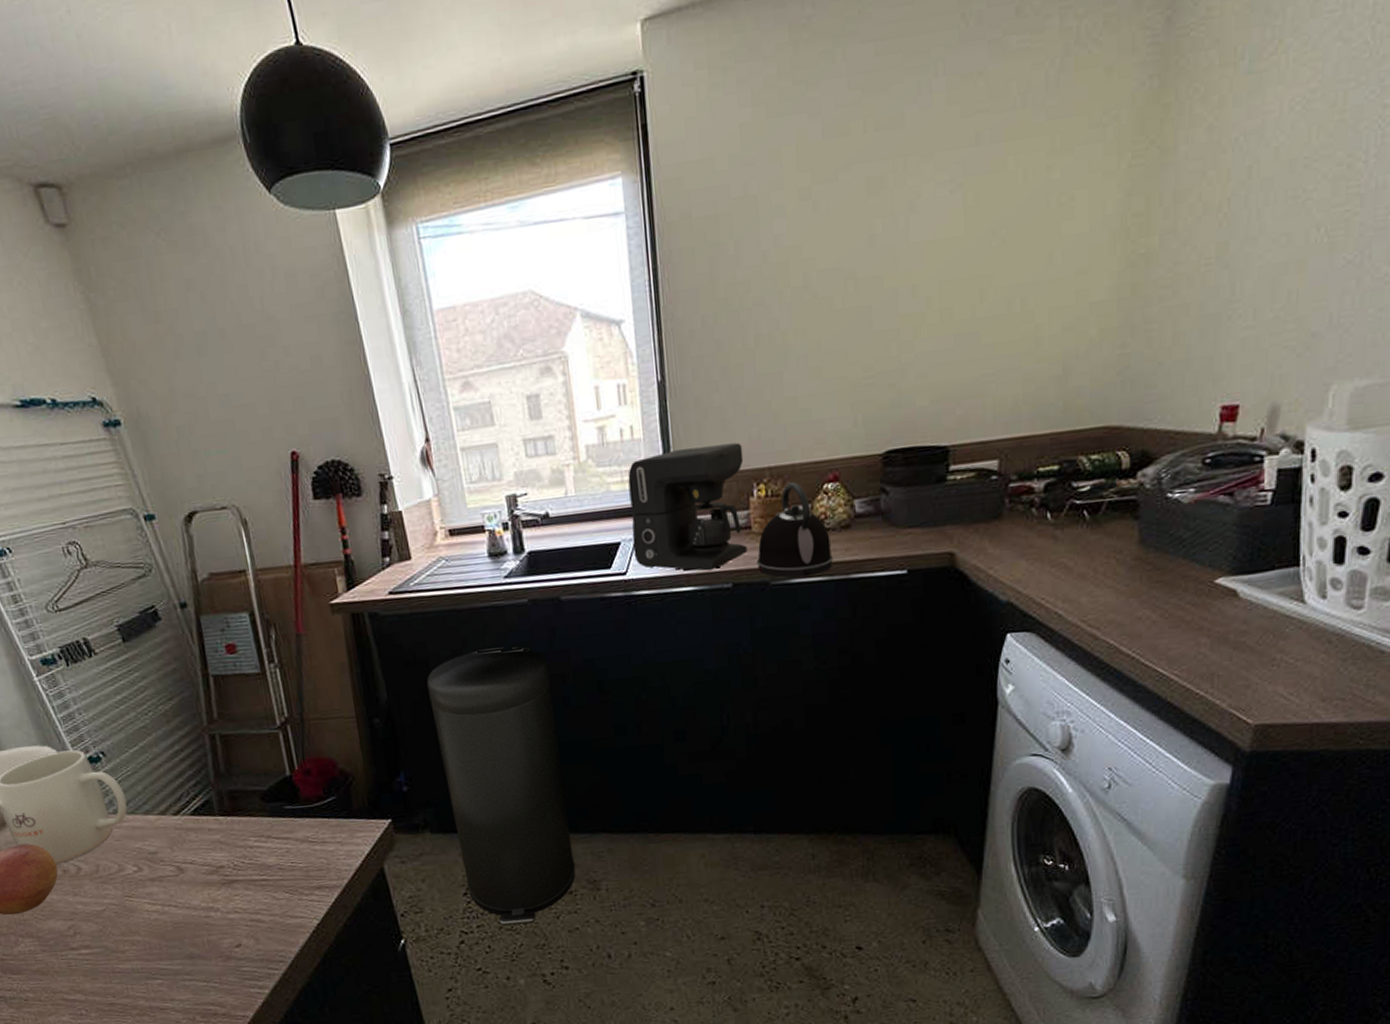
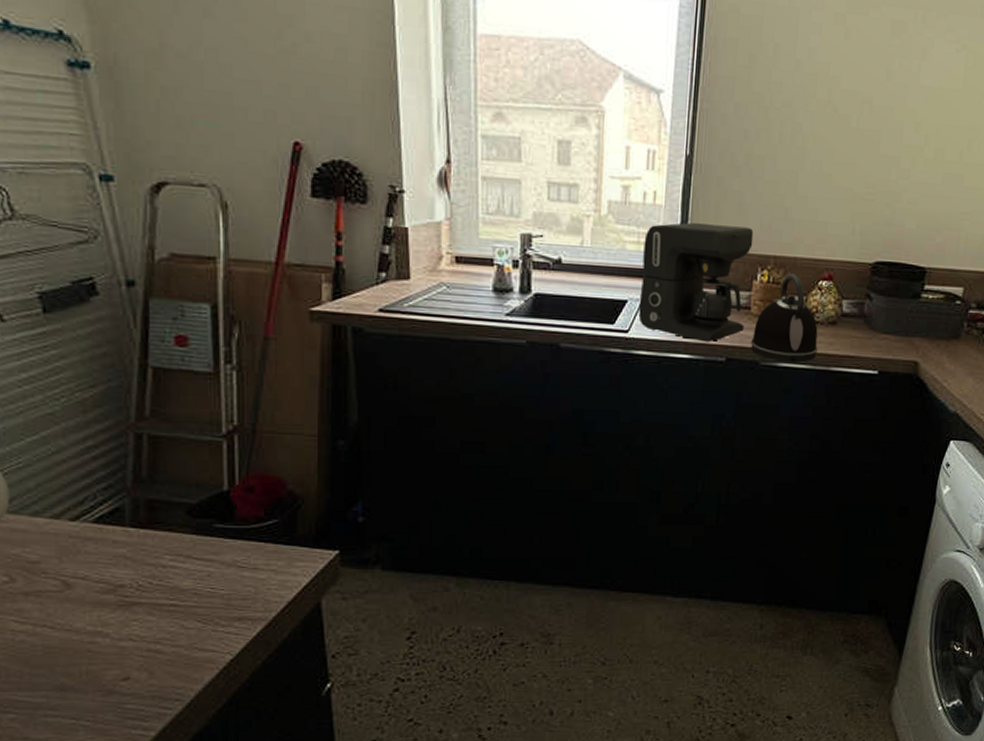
pedal bin: present [427,647,576,926] -> none [405,384,537,675]

